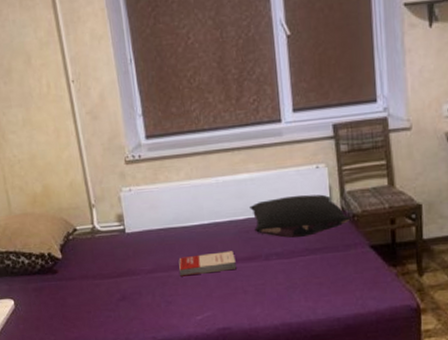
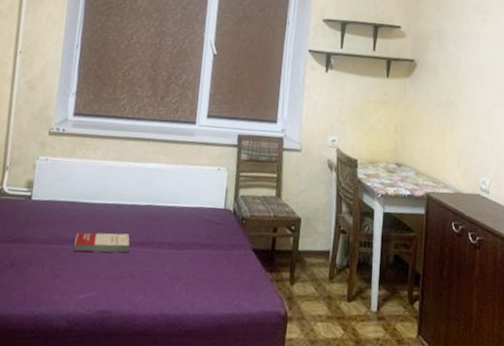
pillow: present [249,194,351,238] -> none [153,191,240,232]

